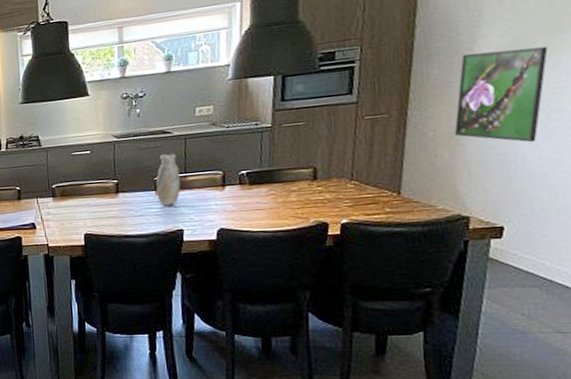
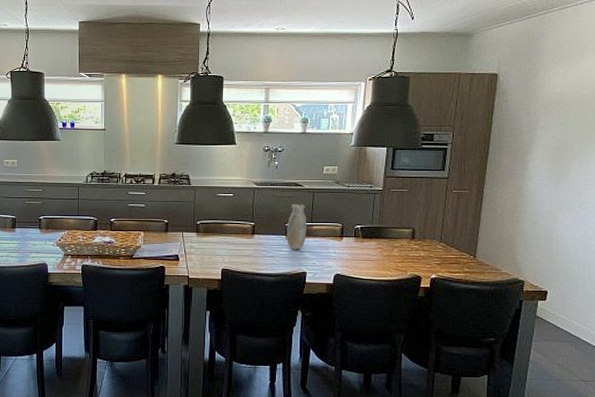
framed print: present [454,46,548,143] -> none [516,149,581,226]

